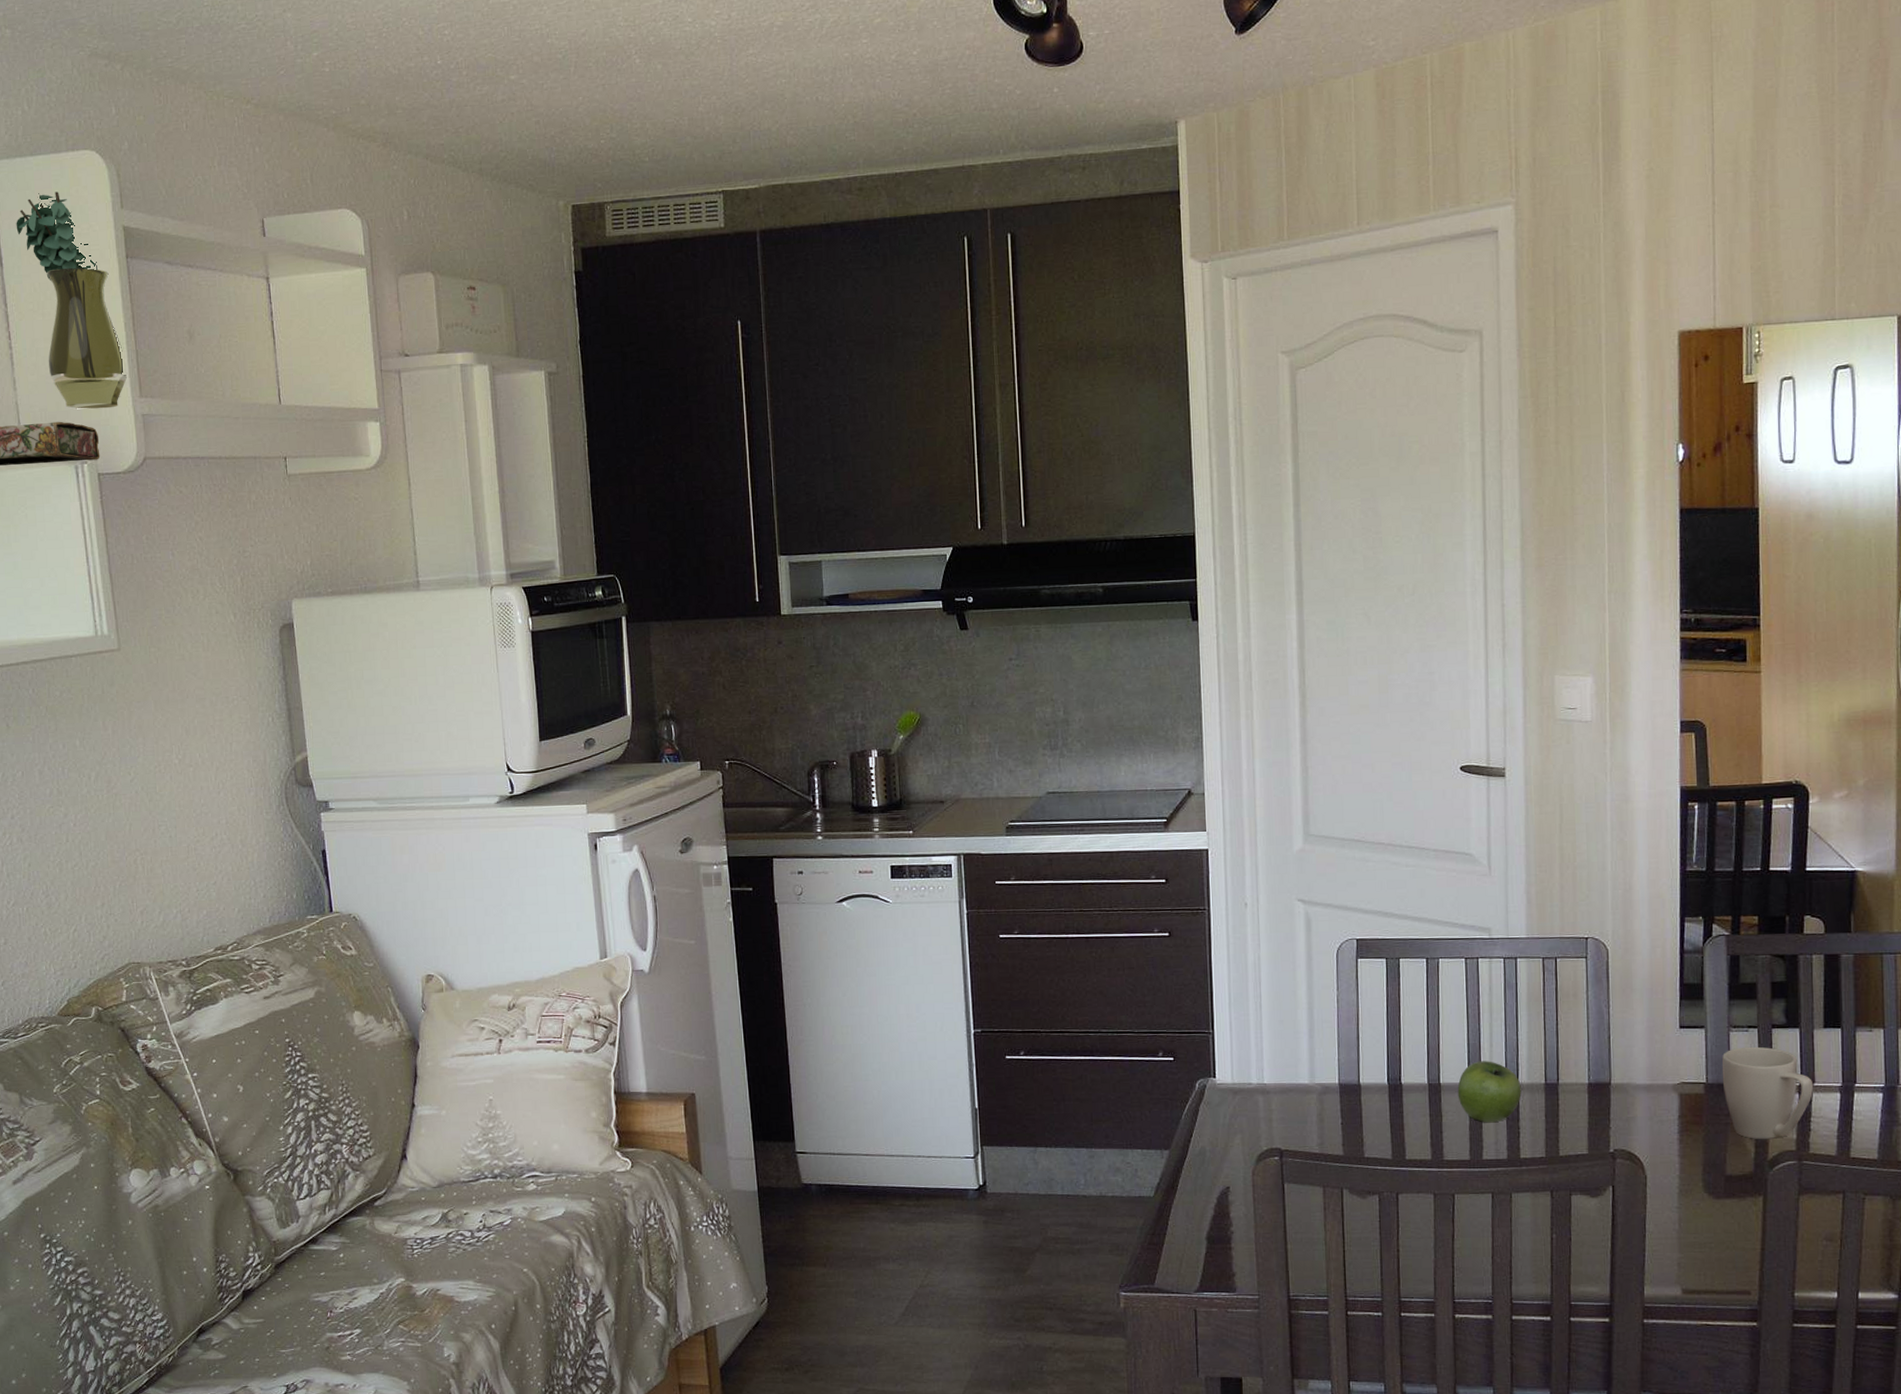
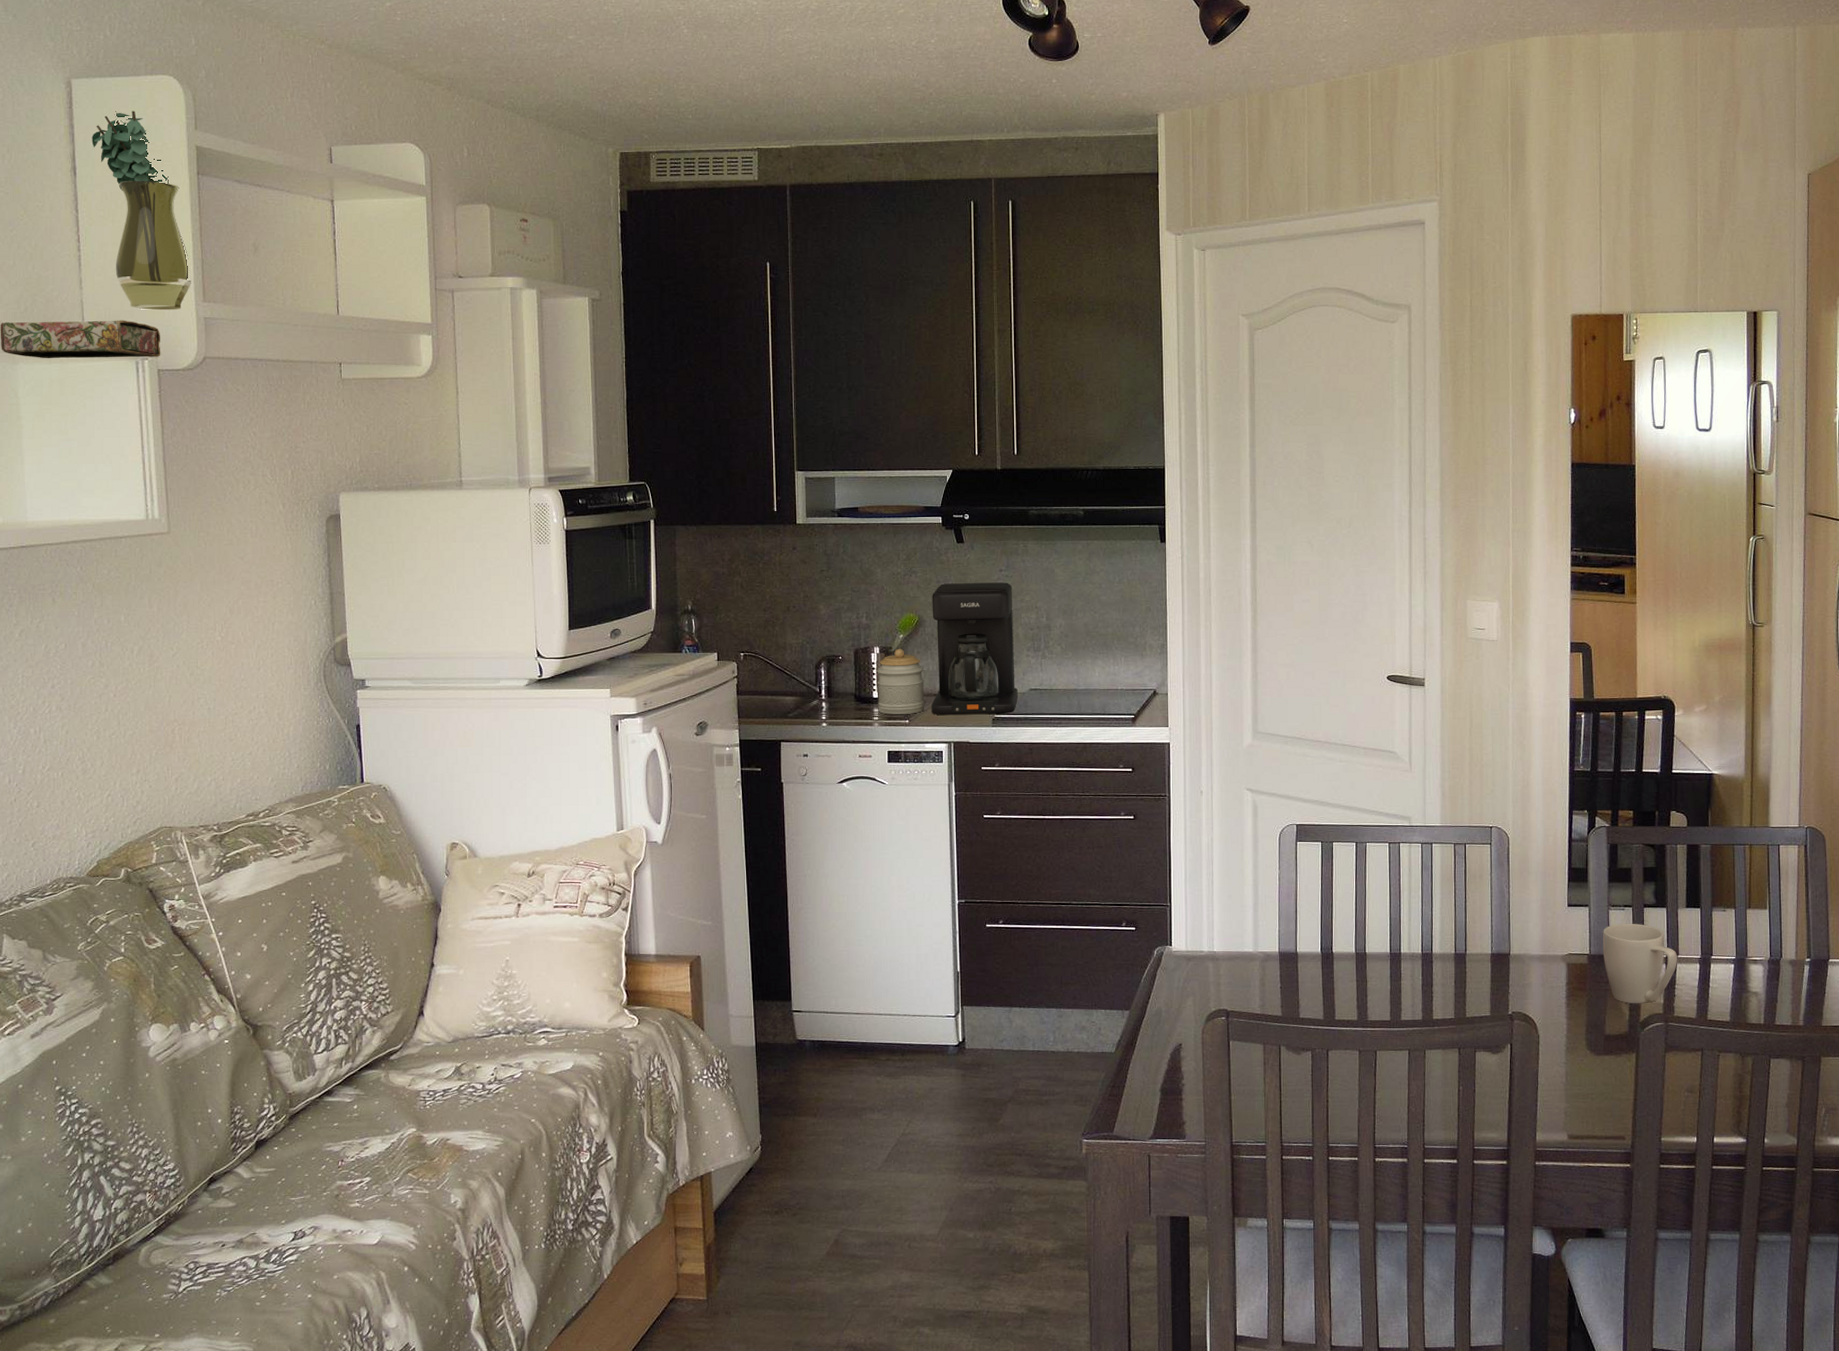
jar: none [875,750,930,826] -> present [876,648,925,715]
coffee maker: none [934,672,1034,825] -> present [931,582,1018,716]
fruit: present [1457,1061,1522,1123] -> none [1380,933,1435,988]

